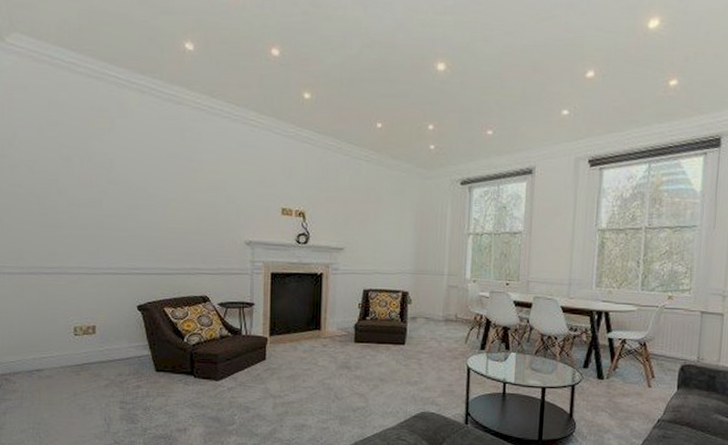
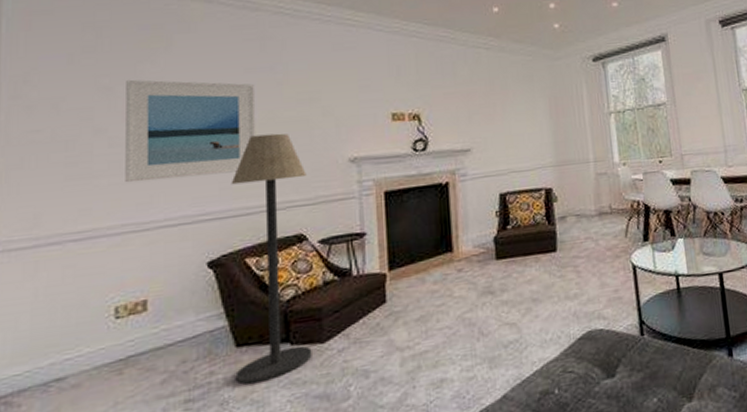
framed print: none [80,152,176,239] -> present [125,79,256,183]
floor lamp: none [155,211,212,400] -> present [231,133,312,385]

